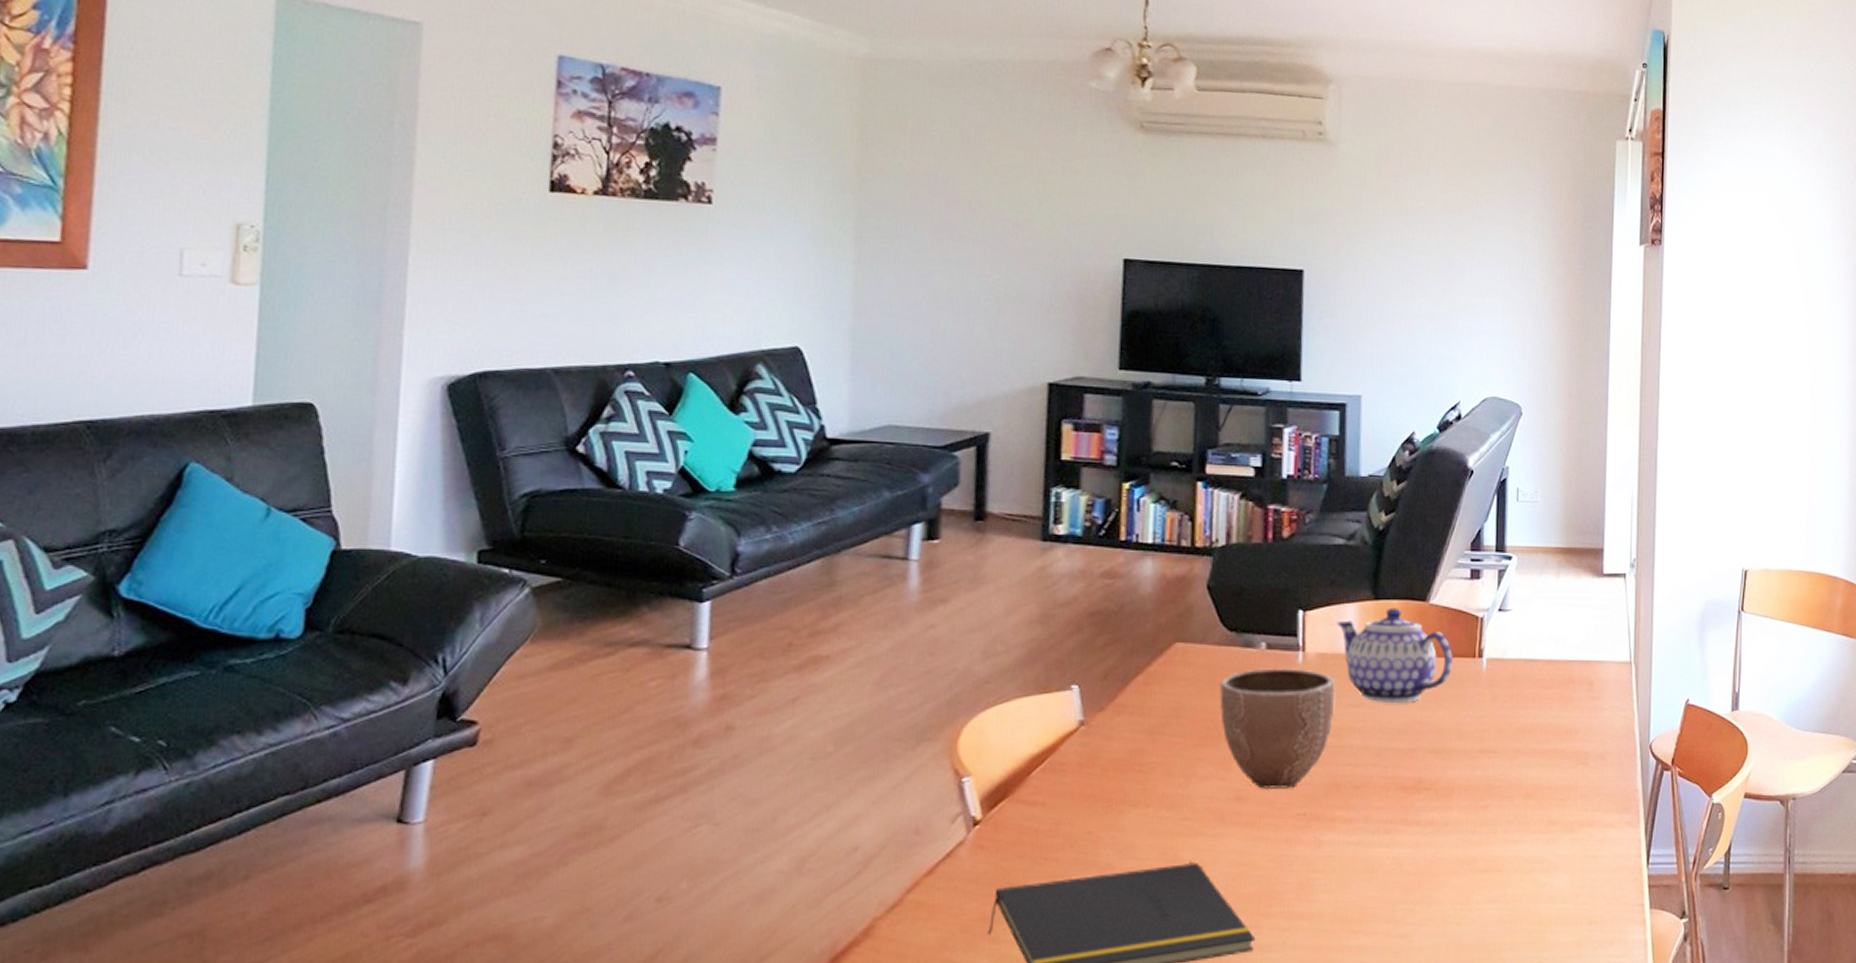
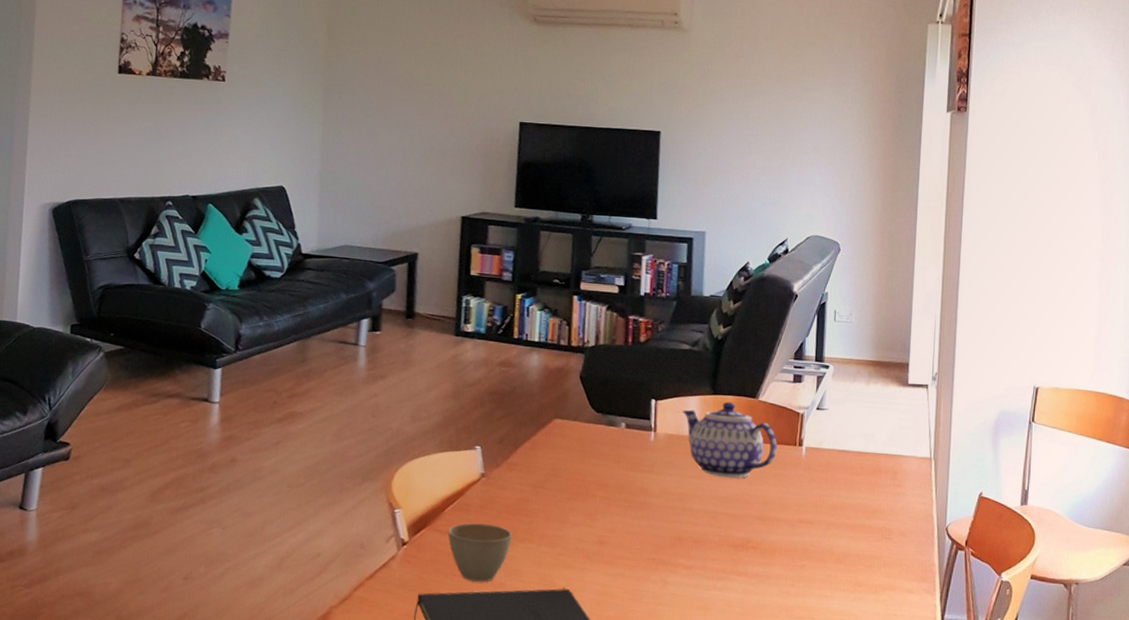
cup: none [1035,787,1122,865] -> present [448,523,512,582]
decorative bowl: present [1220,667,1336,789] -> none [588,442,681,538]

